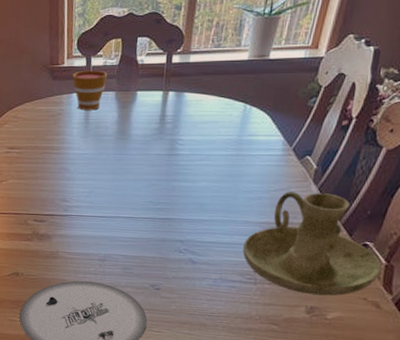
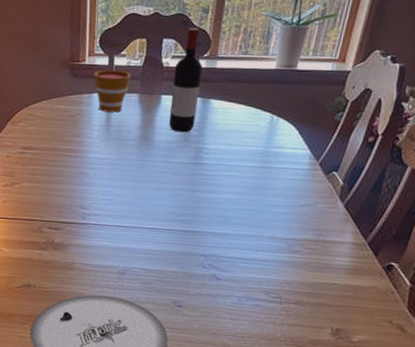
wine bottle: none [144,25,176,126] -> present [169,27,203,133]
candle holder: present [243,192,381,296] -> none [268,208,406,318]

